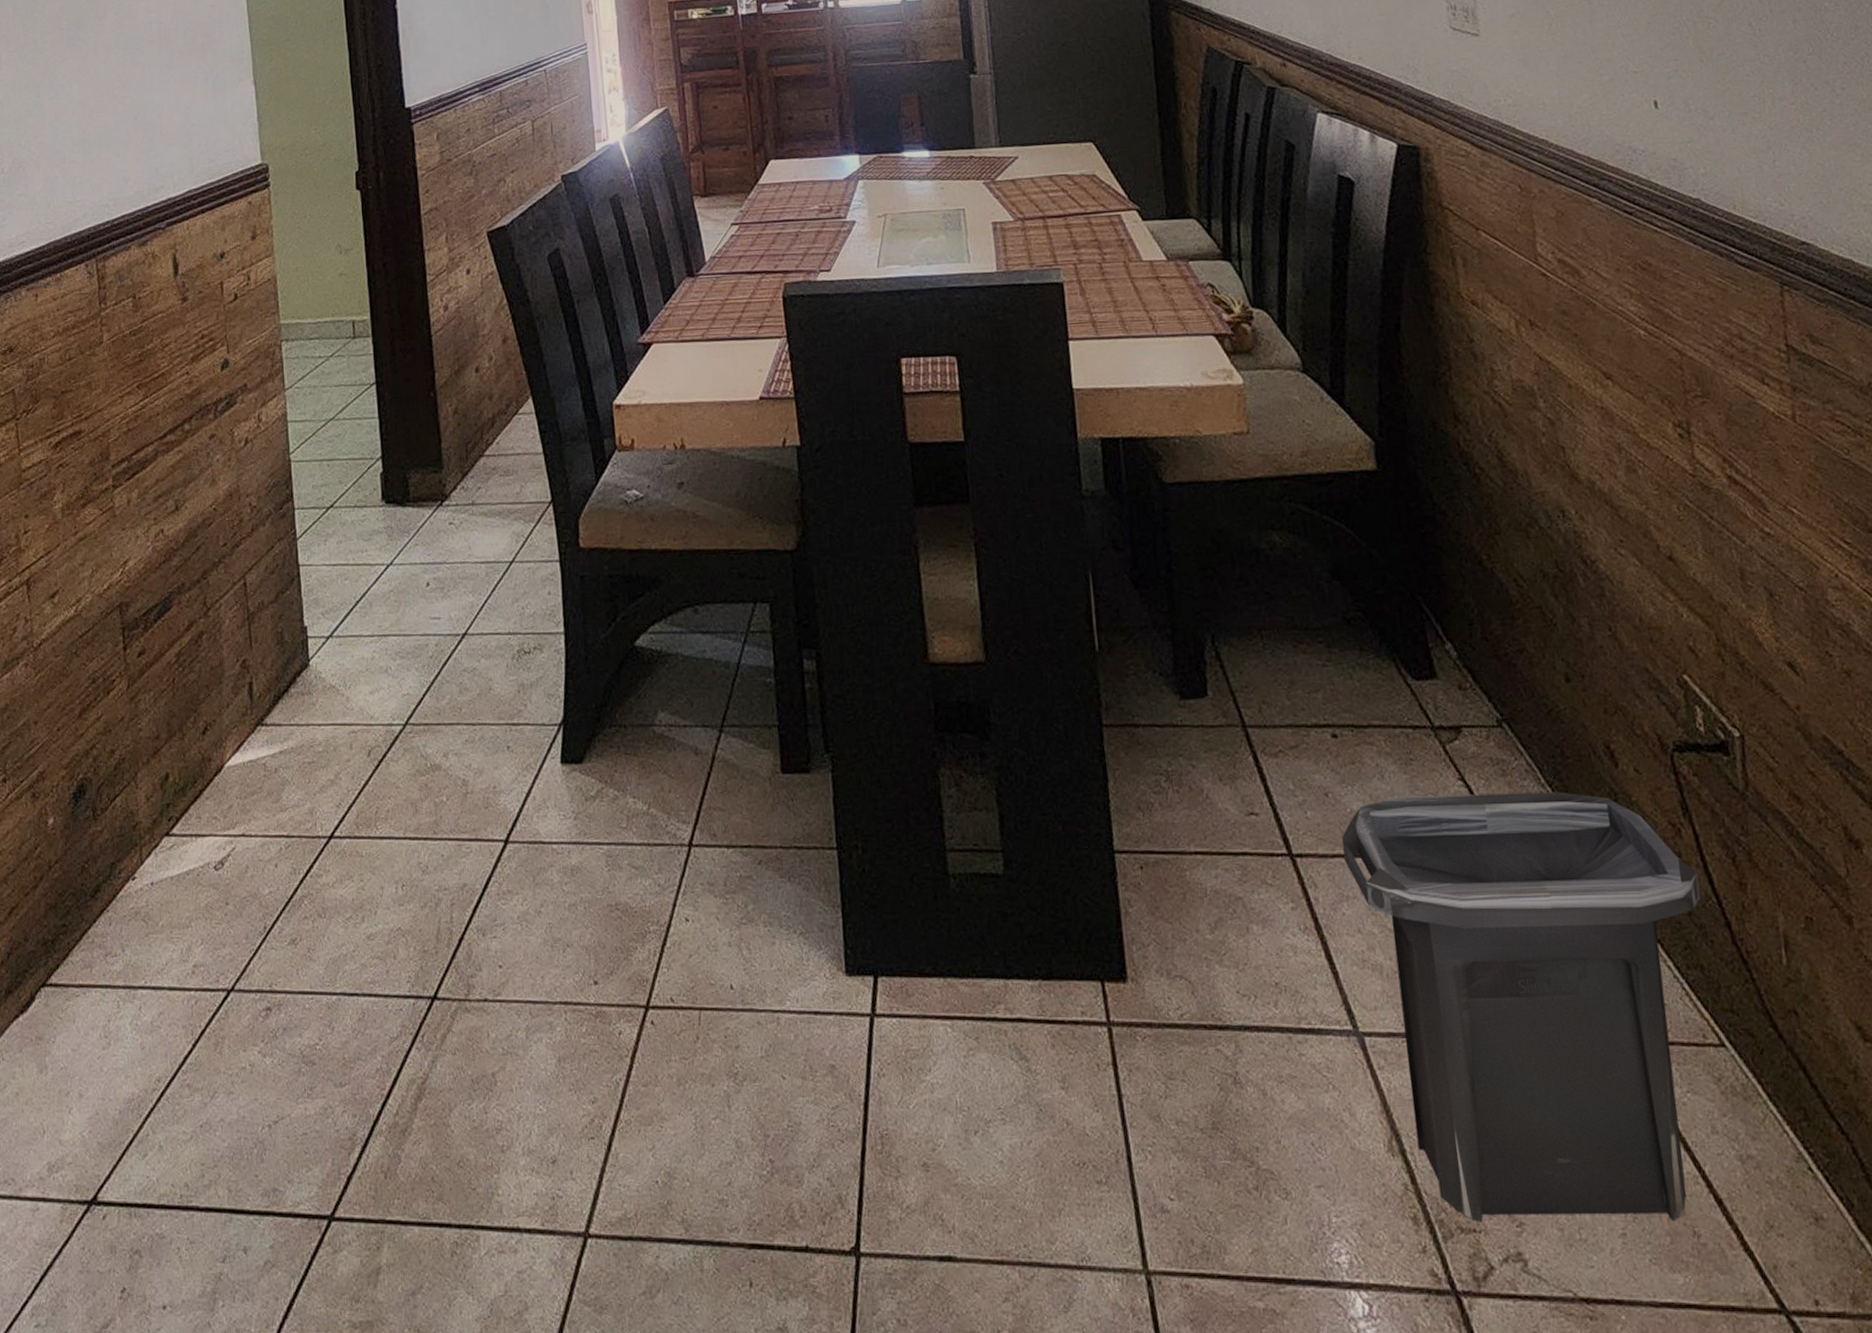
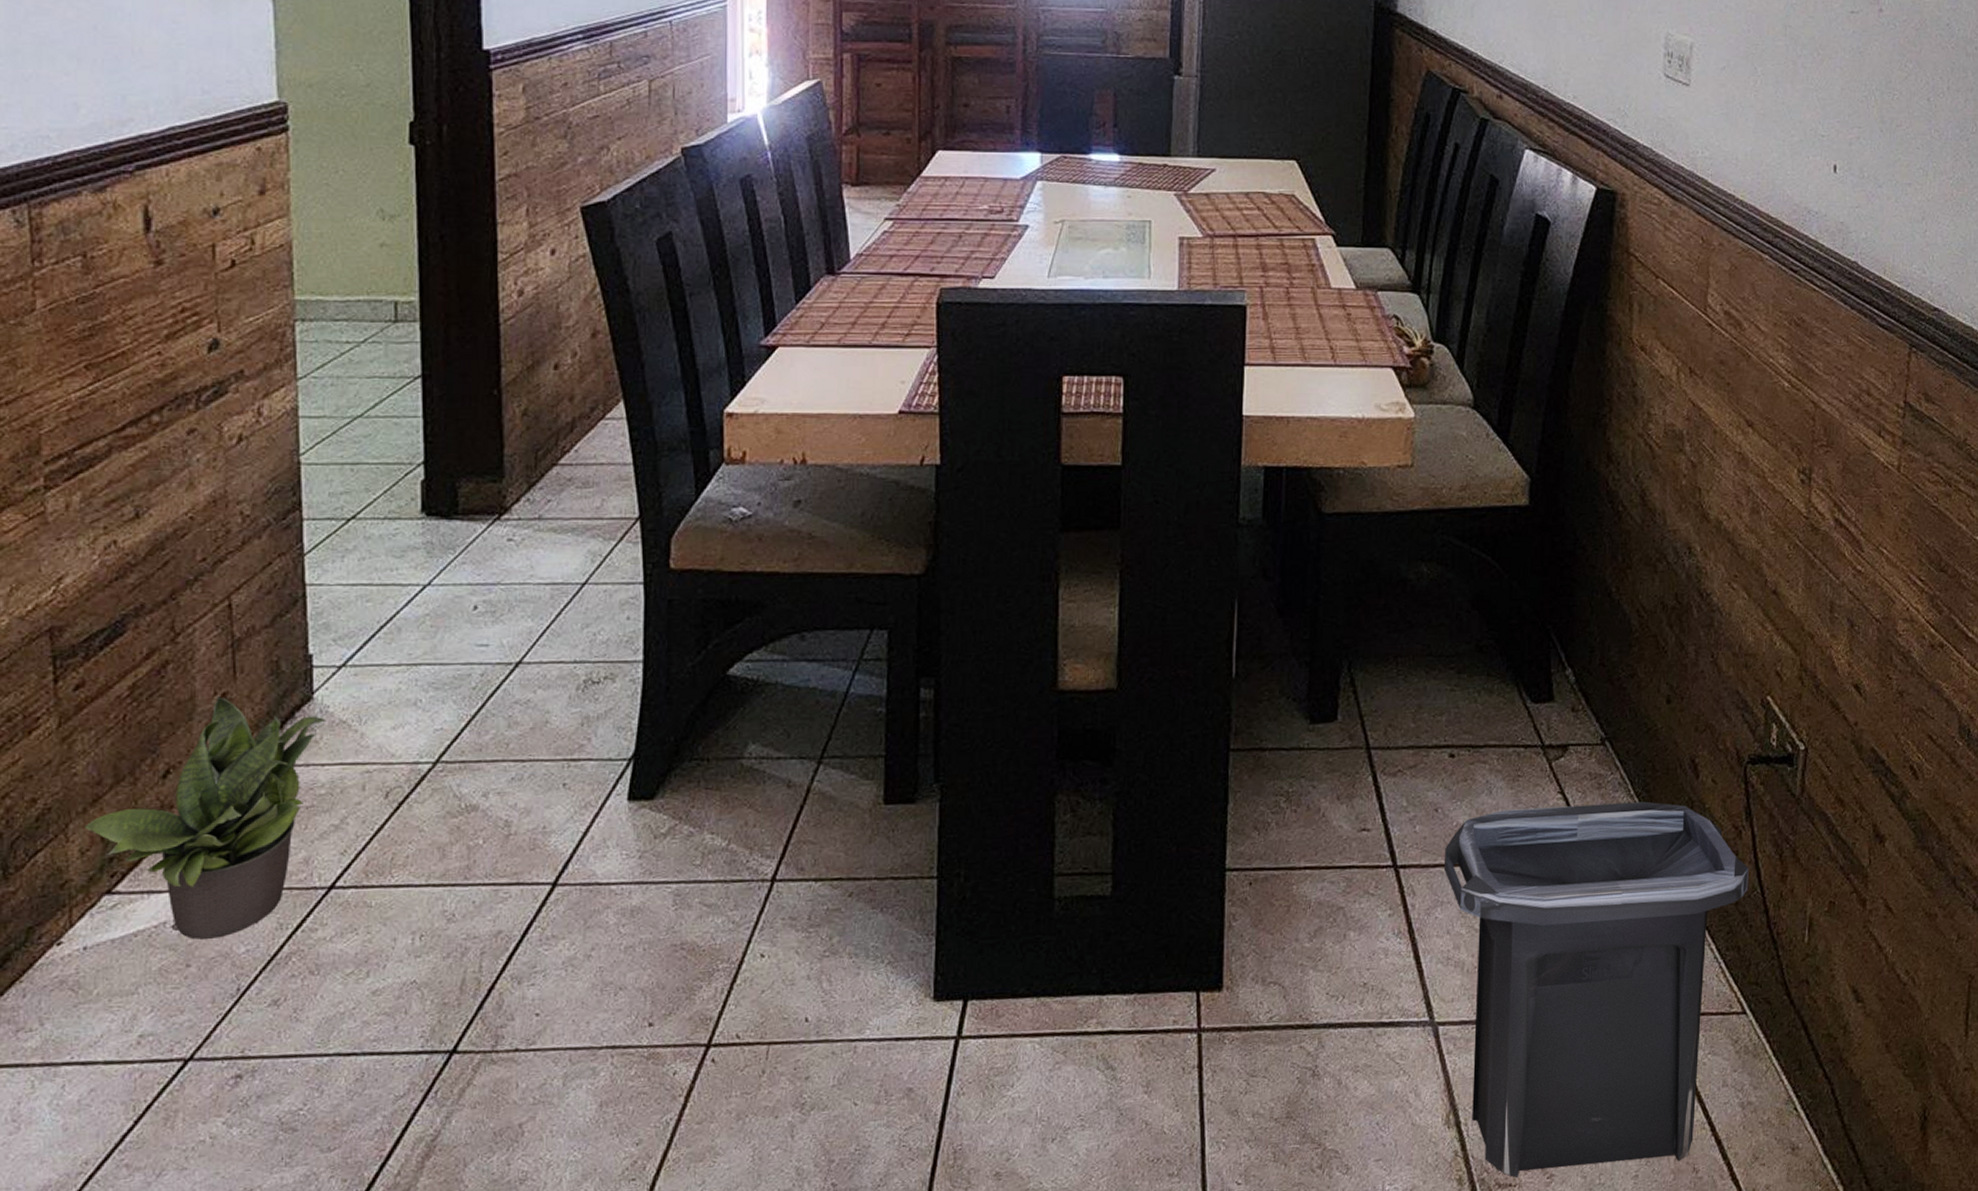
potted plant: none [148,663,320,880] -> present [84,697,326,940]

